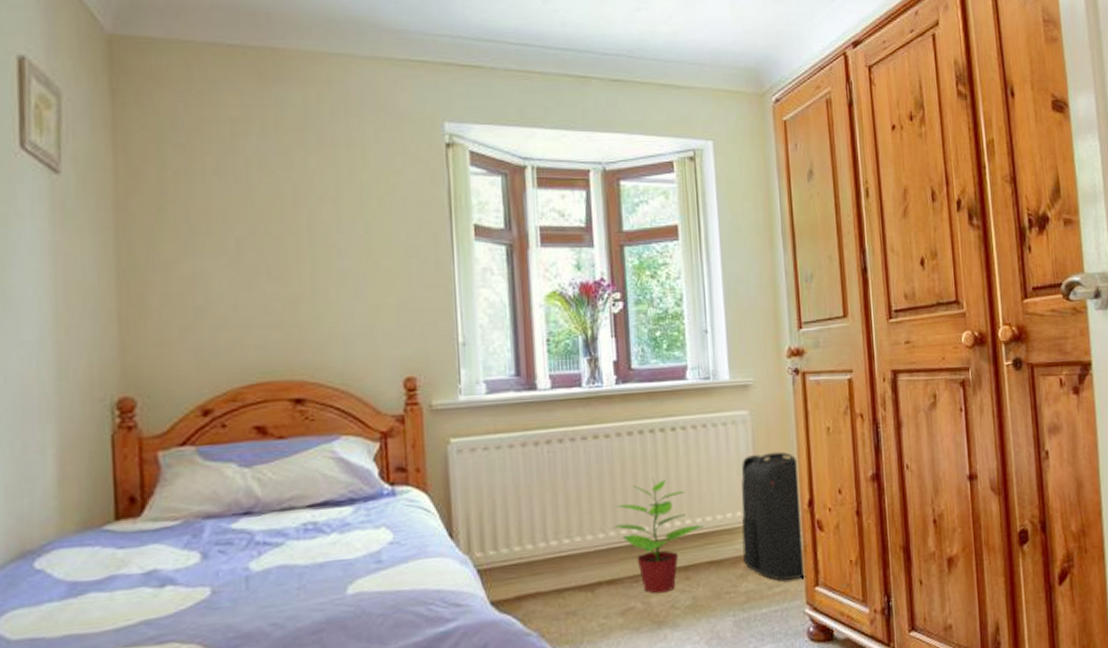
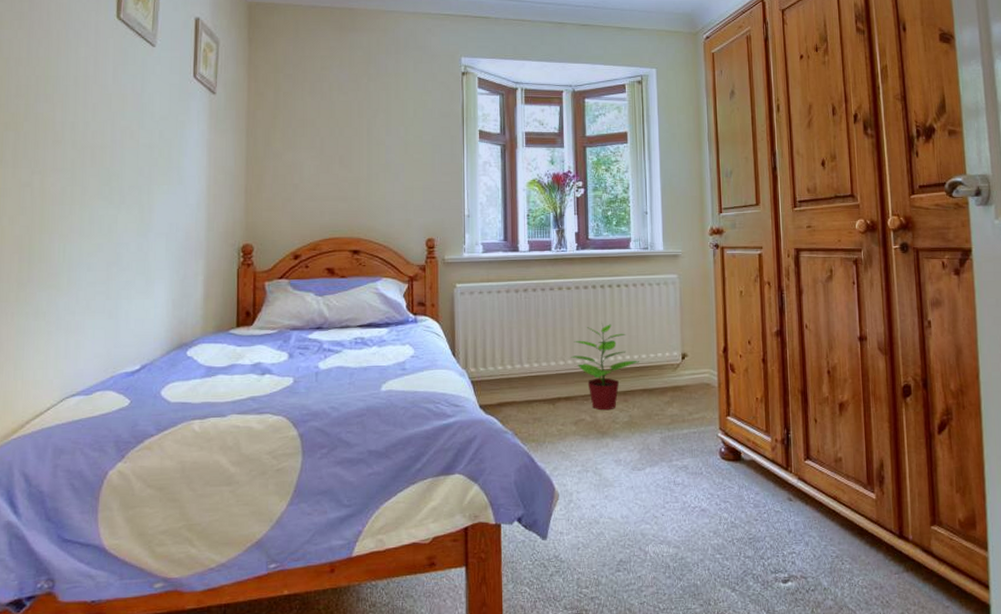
backpack: present [741,451,806,581] -> none [669,308,720,409]

